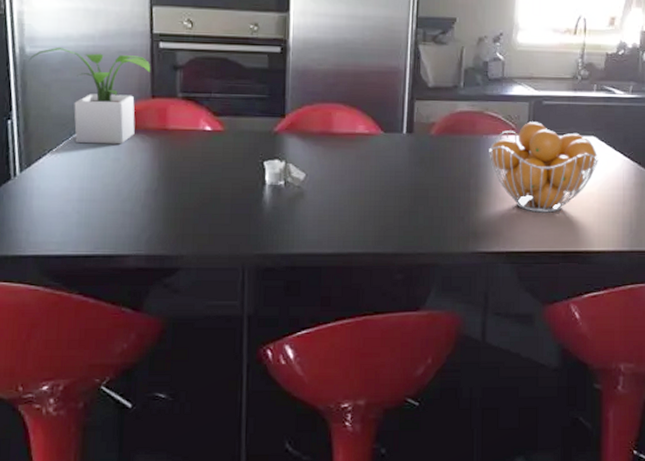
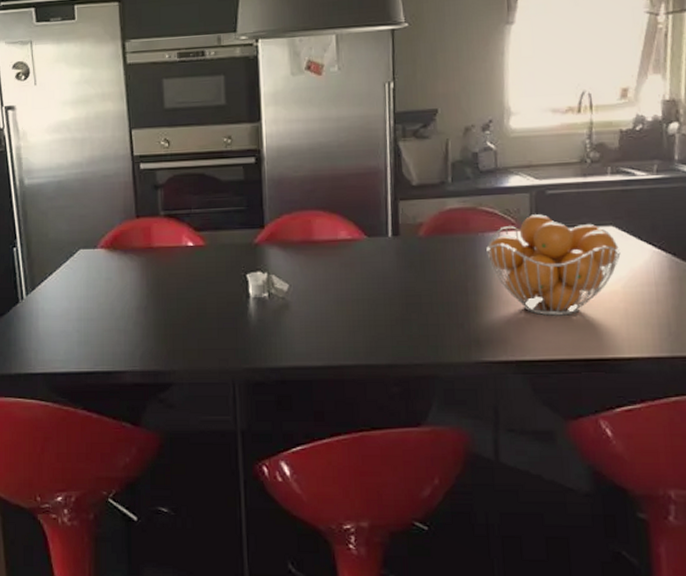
potted plant: present [27,46,151,145] -> none [26,176,134,266]

